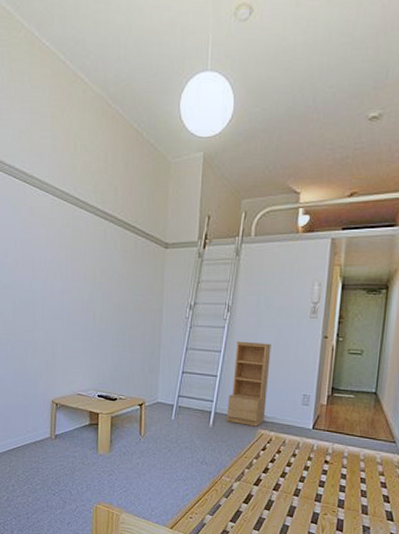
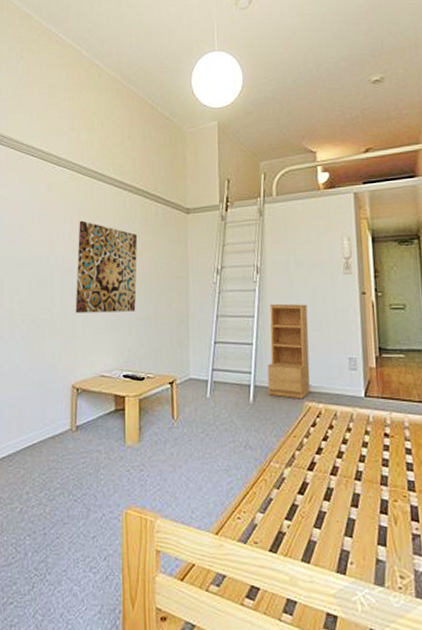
wall art: none [55,248,117,339] -> present [75,220,138,314]

